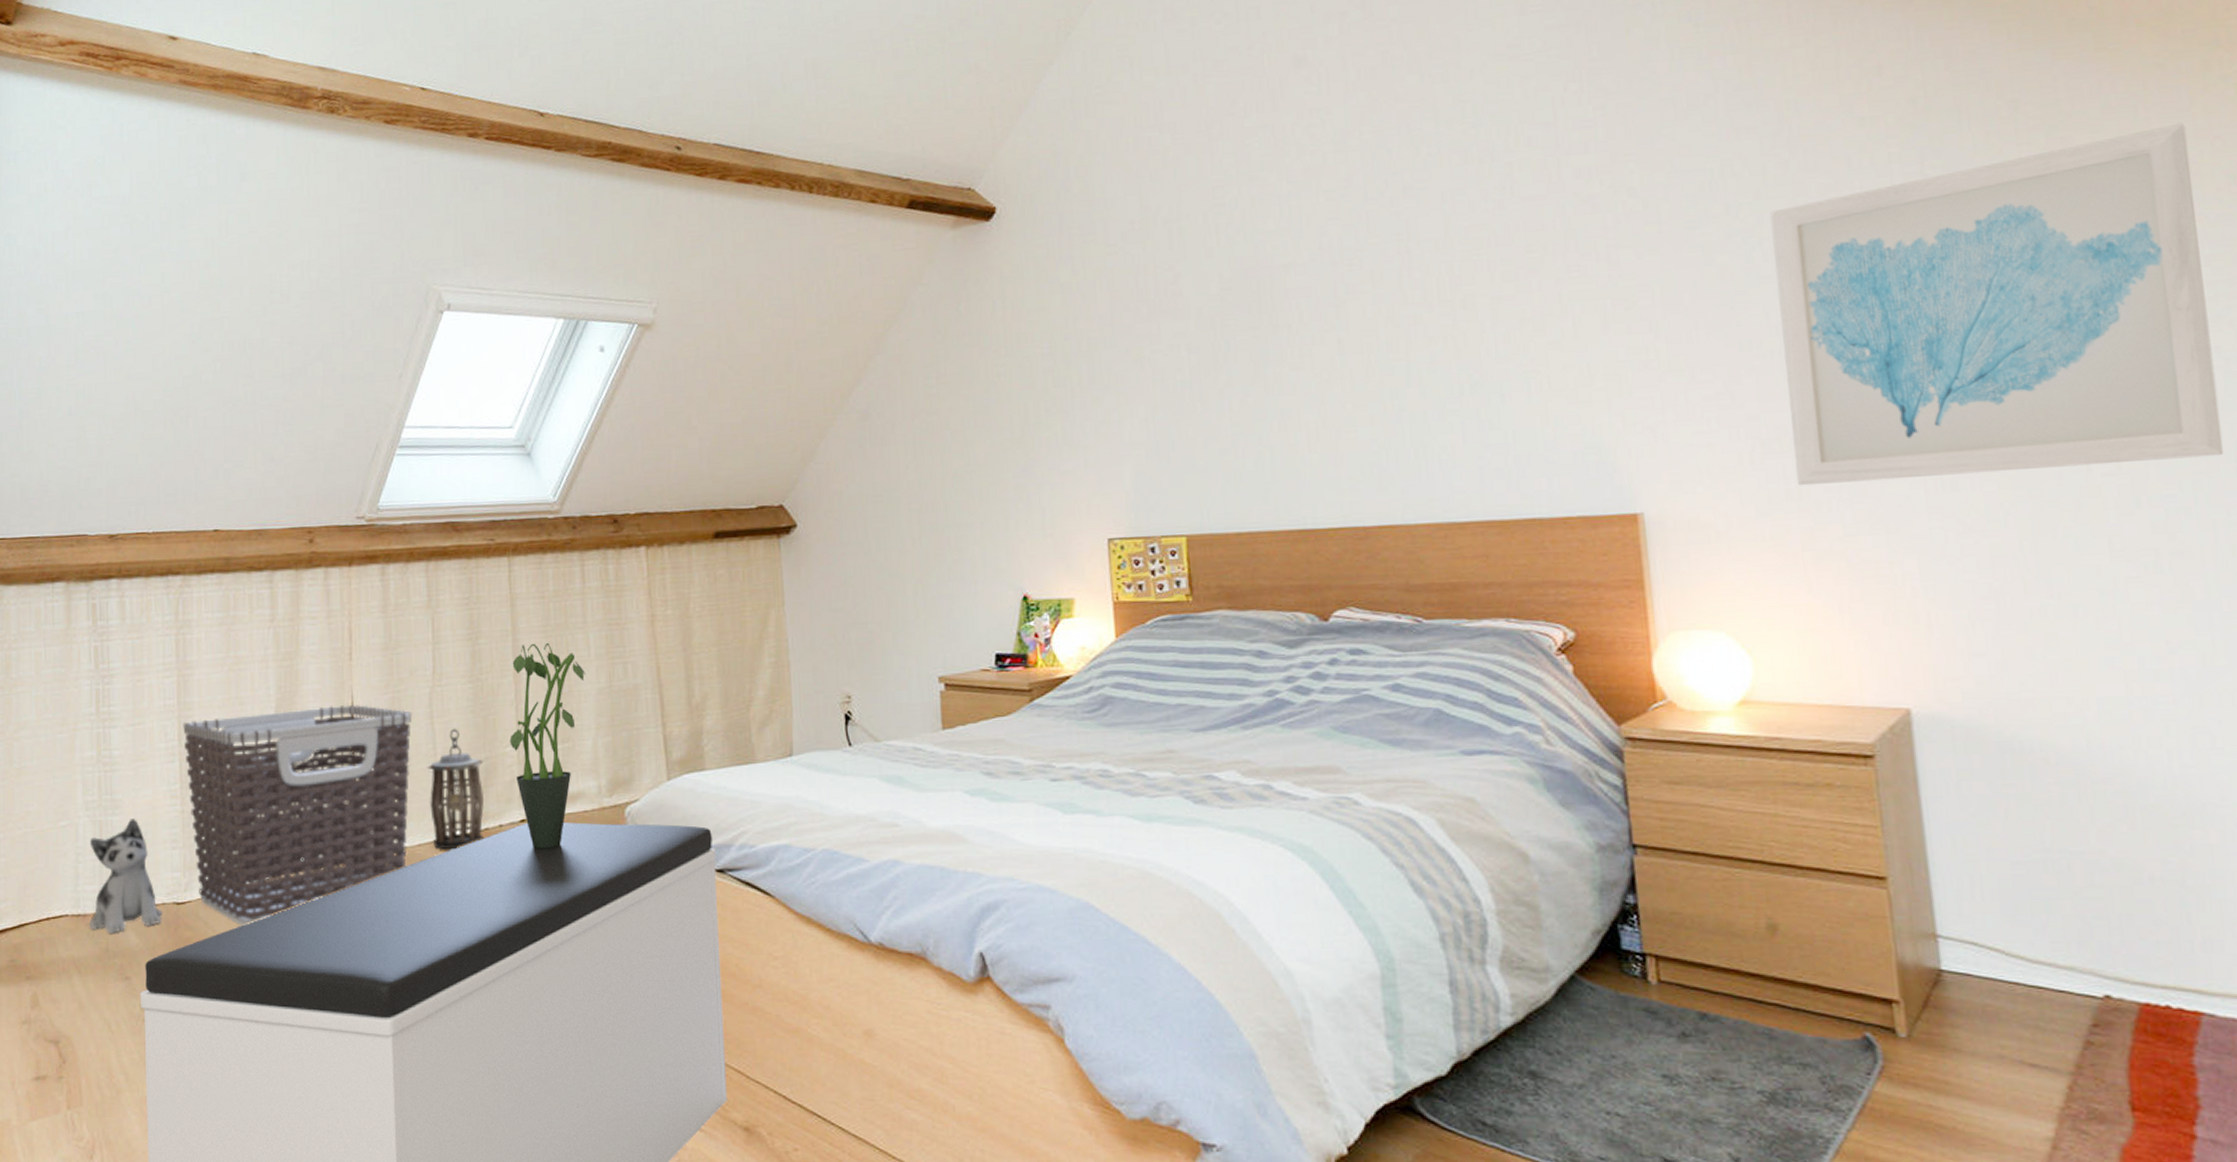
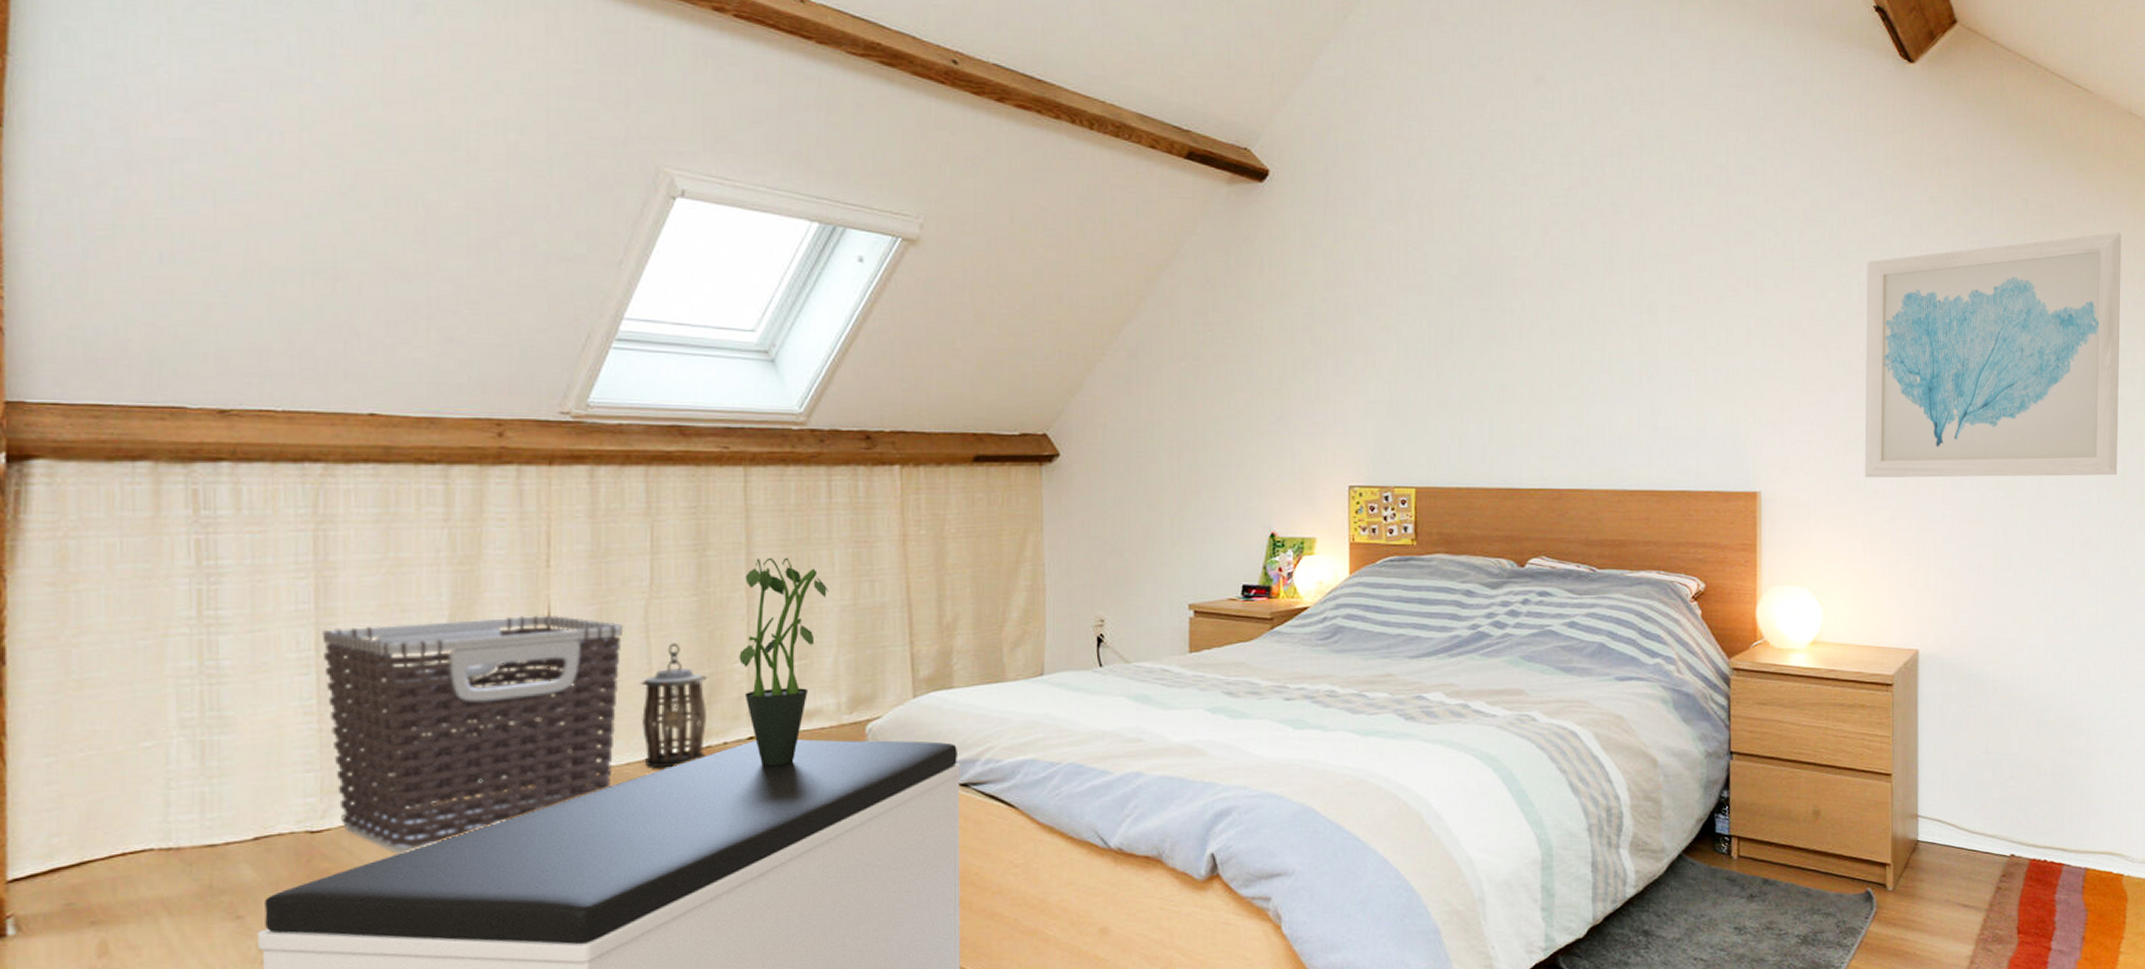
plush toy: present [89,817,162,933] -> none [185,737,289,868]

